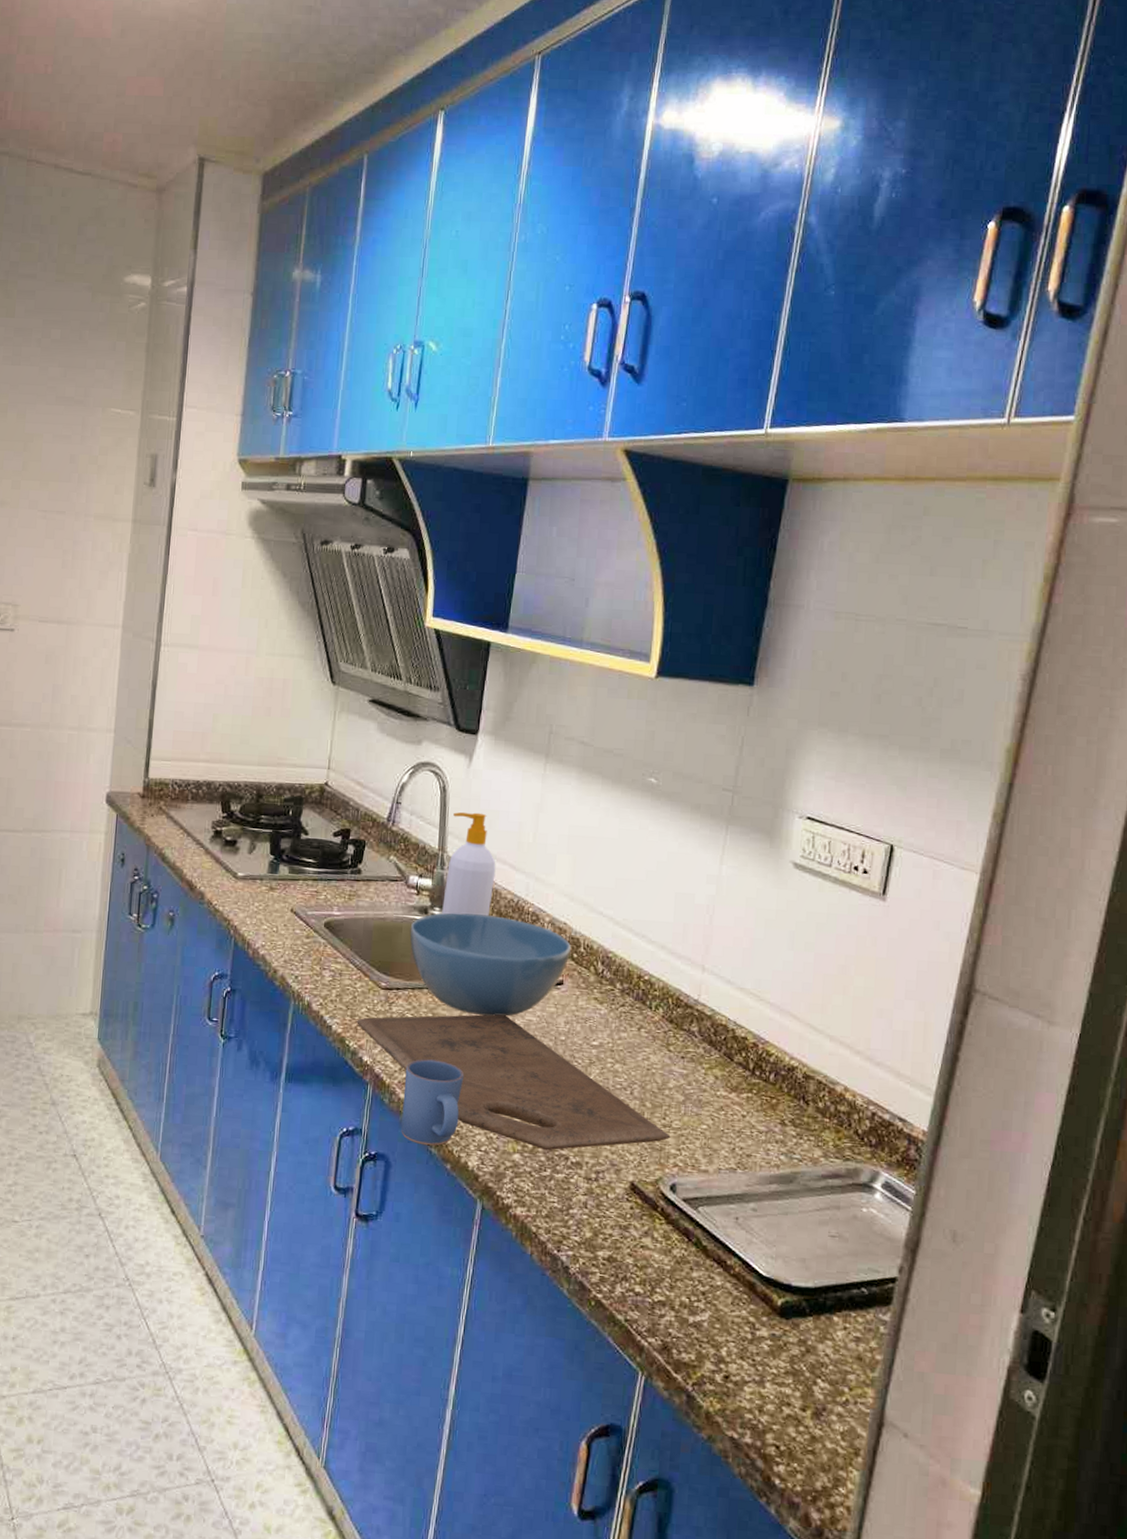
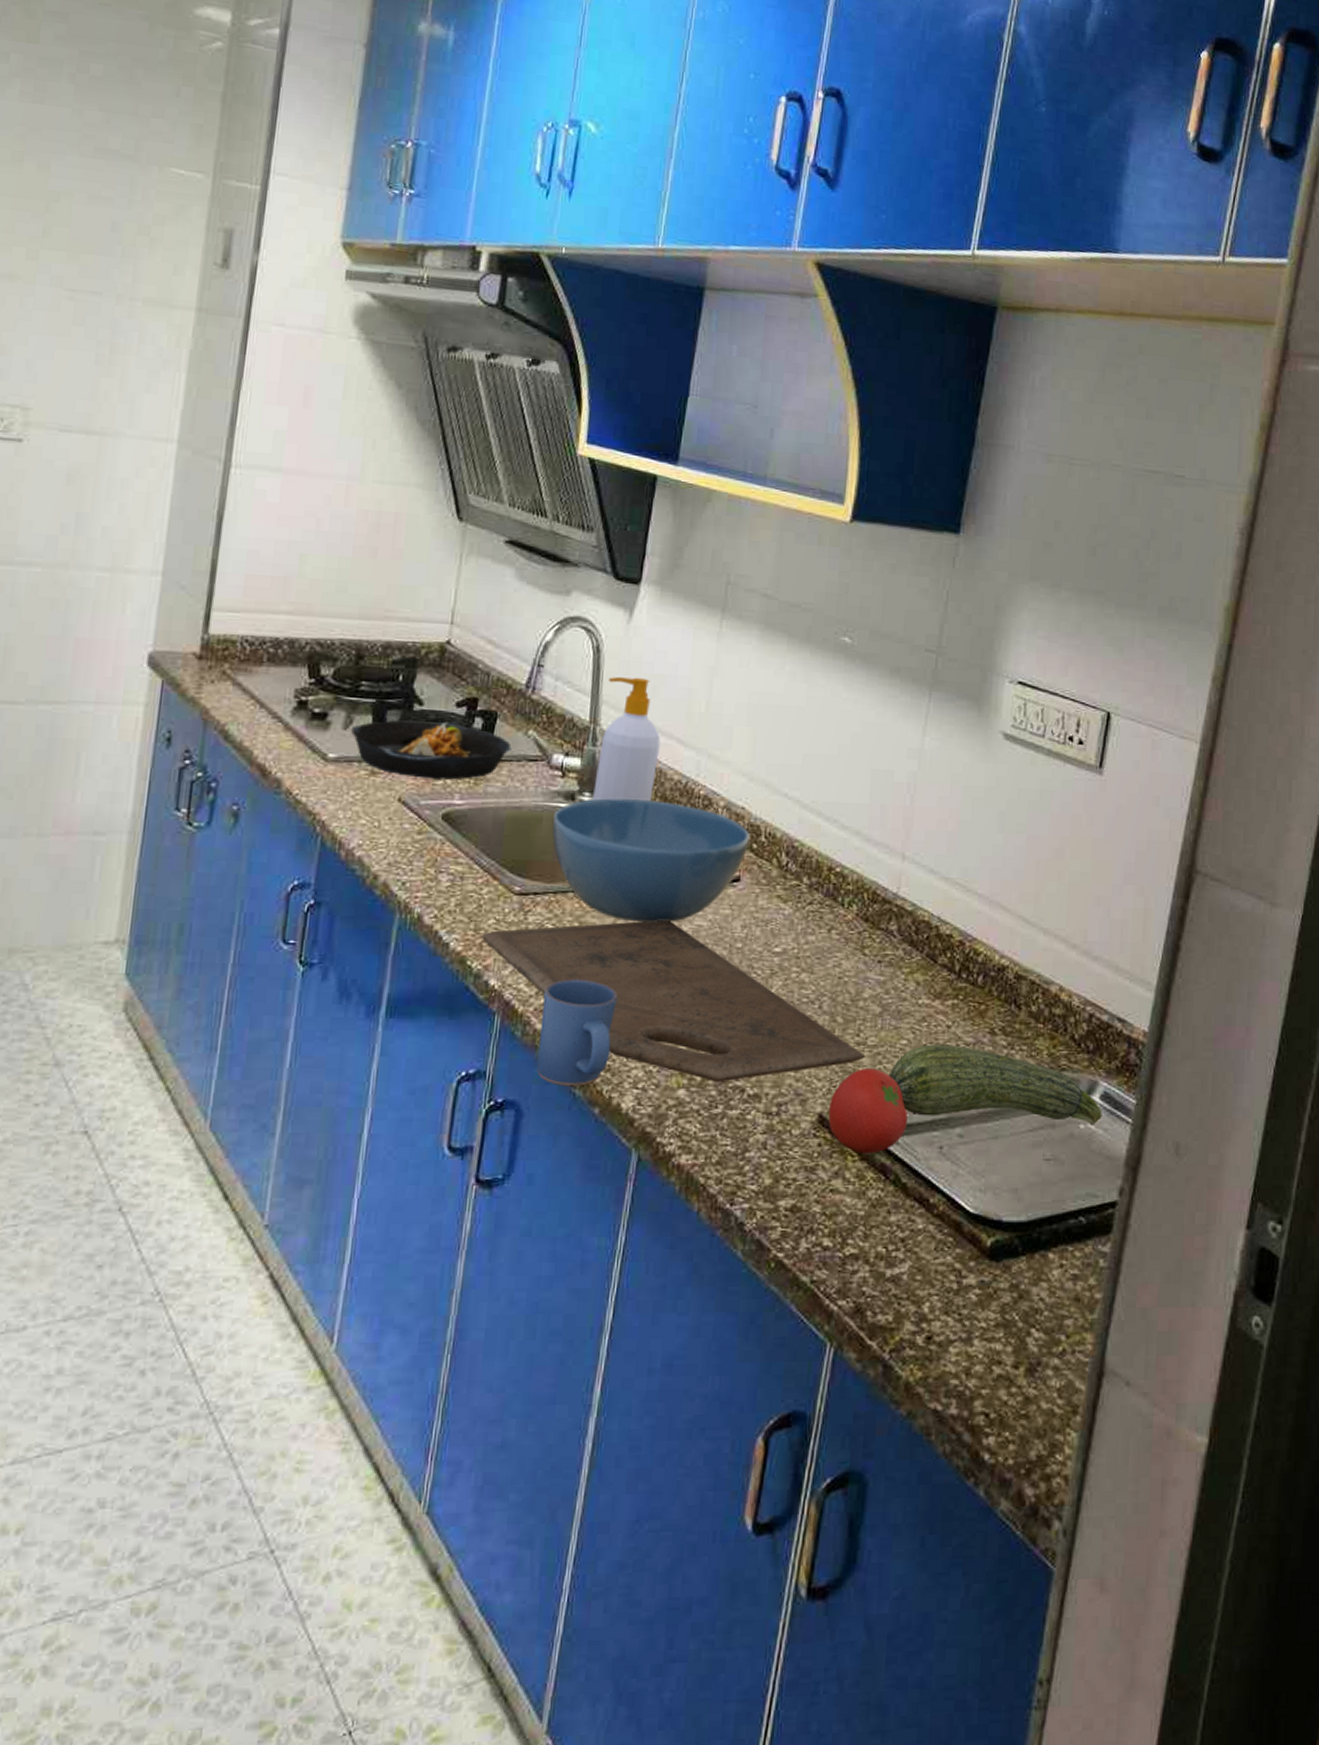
wok: none [254,846,377,895] -> present [351,720,512,780]
tomato: none [638,1147,707,1219] -> present [828,1068,907,1154]
vegetable: none [691,1130,884,1209] -> present [889,1044,1102,1124]

